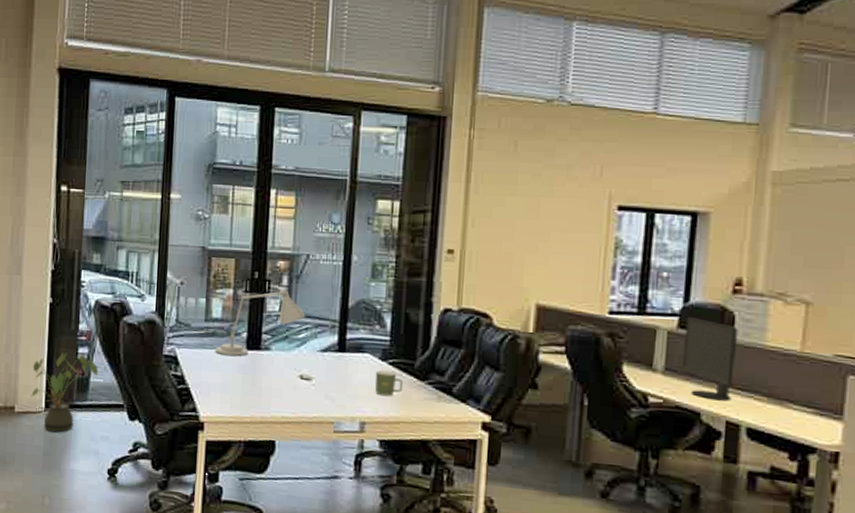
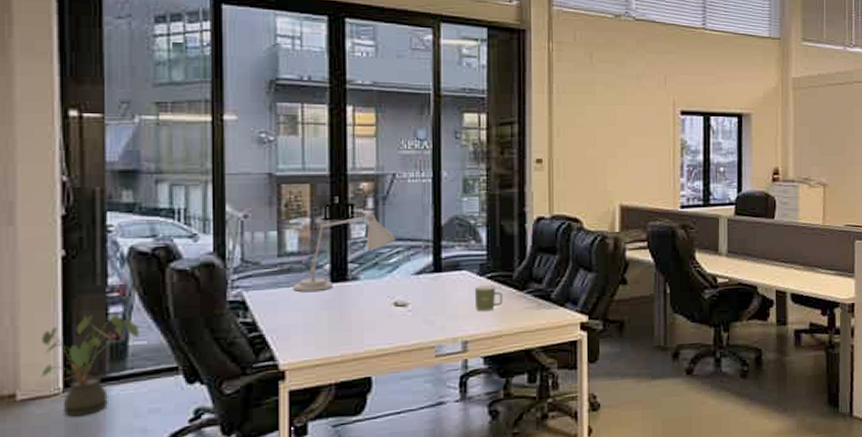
computer monitor: present [682,317,739,401] -> none [740,205,779,274]

